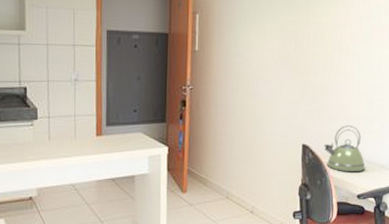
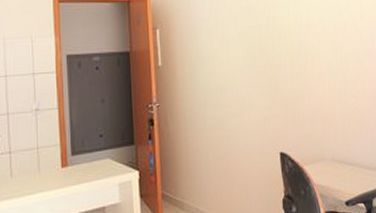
kettle: present [324,125,366,173] -> none [302,127,350,178]

